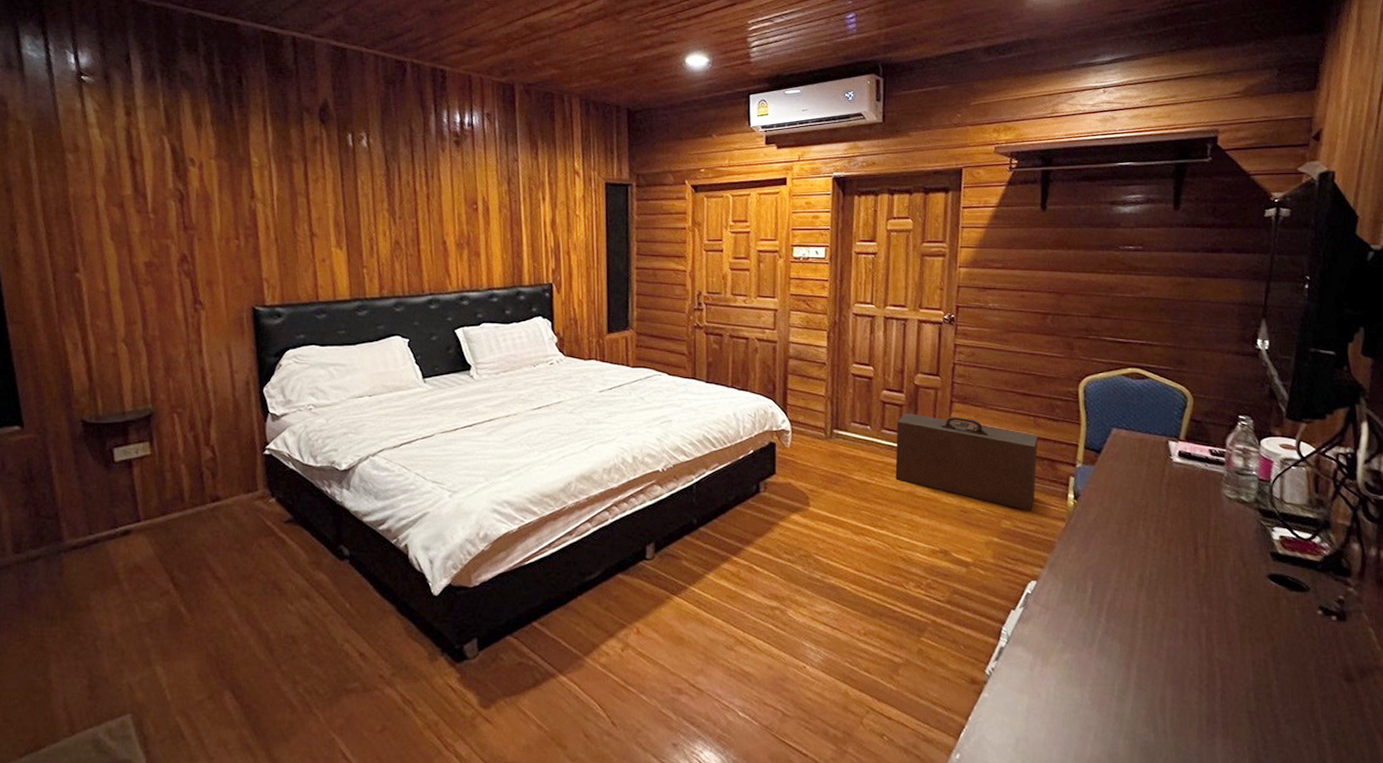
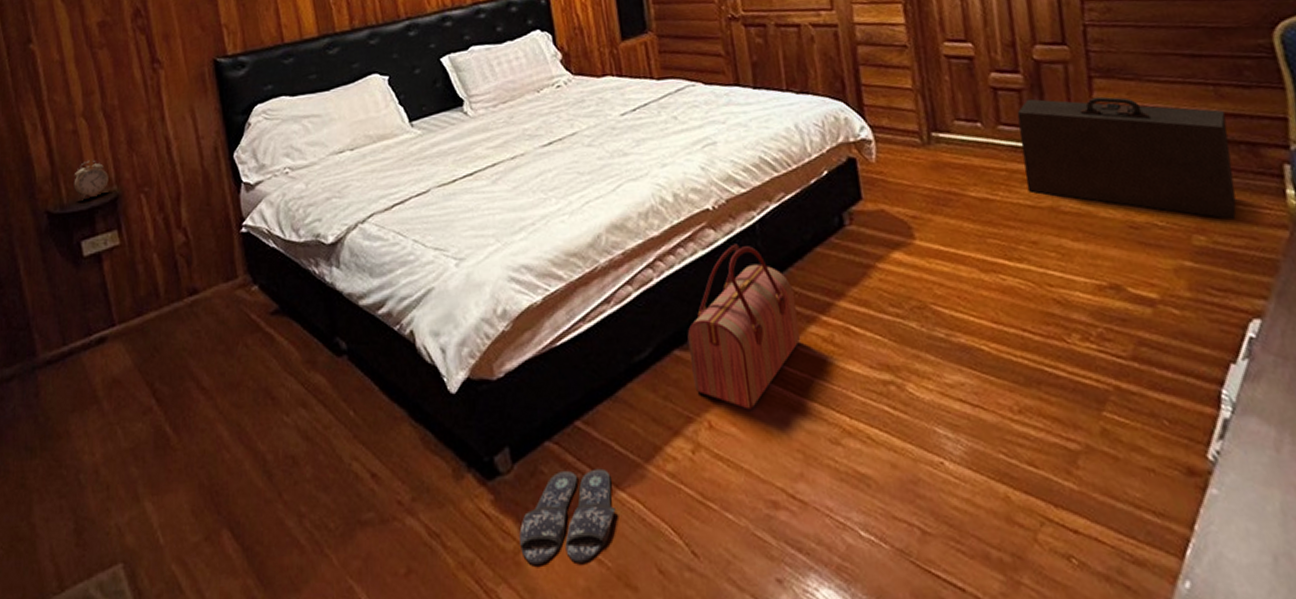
alarm clock: none [110,380,145,413] -> present [74,159,109,199]
slippers: none [477,658,557,728] -> present [519,468,616,566]
handbag: none [629,498,716,621] -> present [687,244,801,410]

